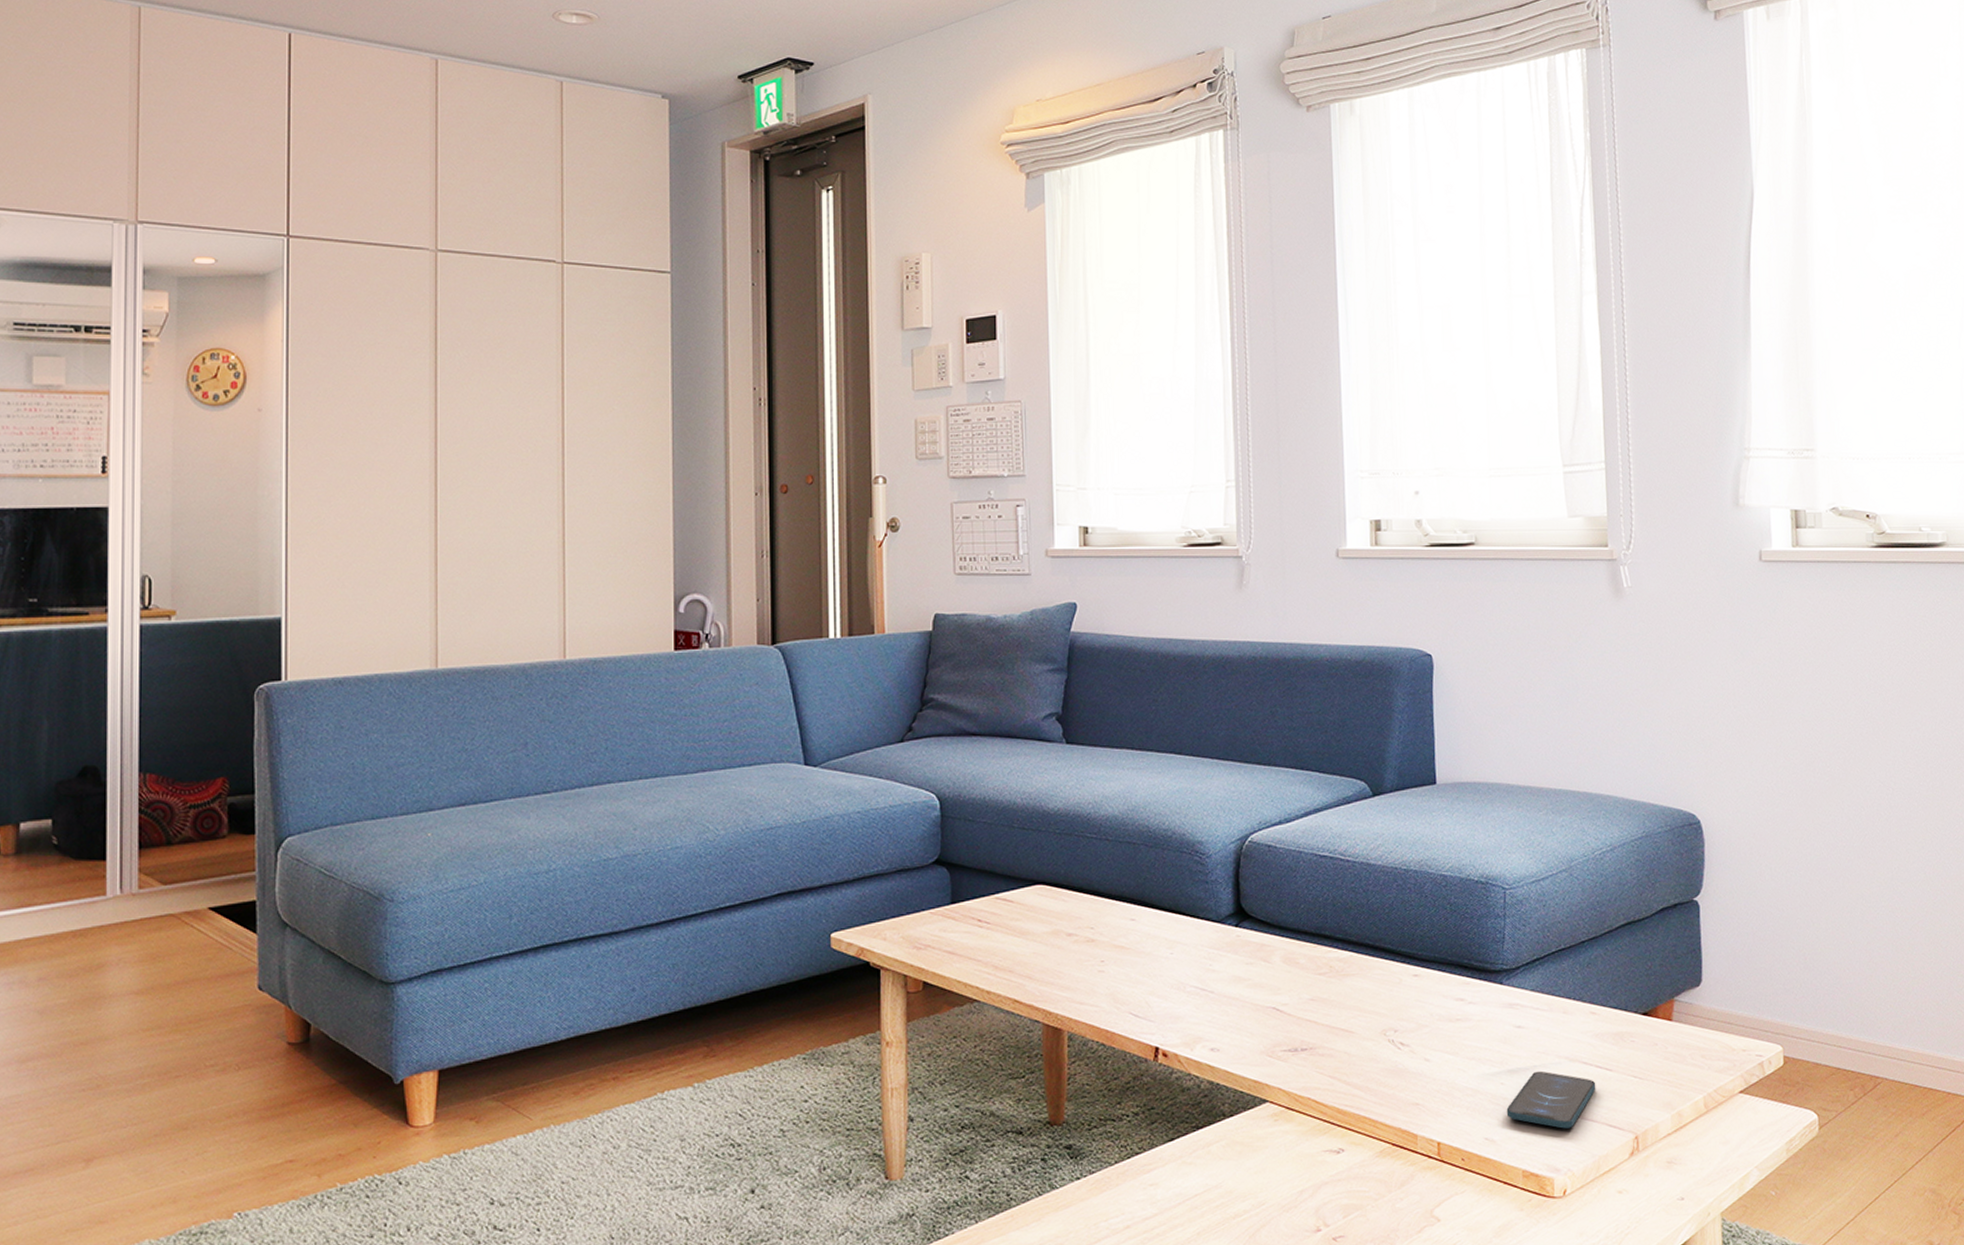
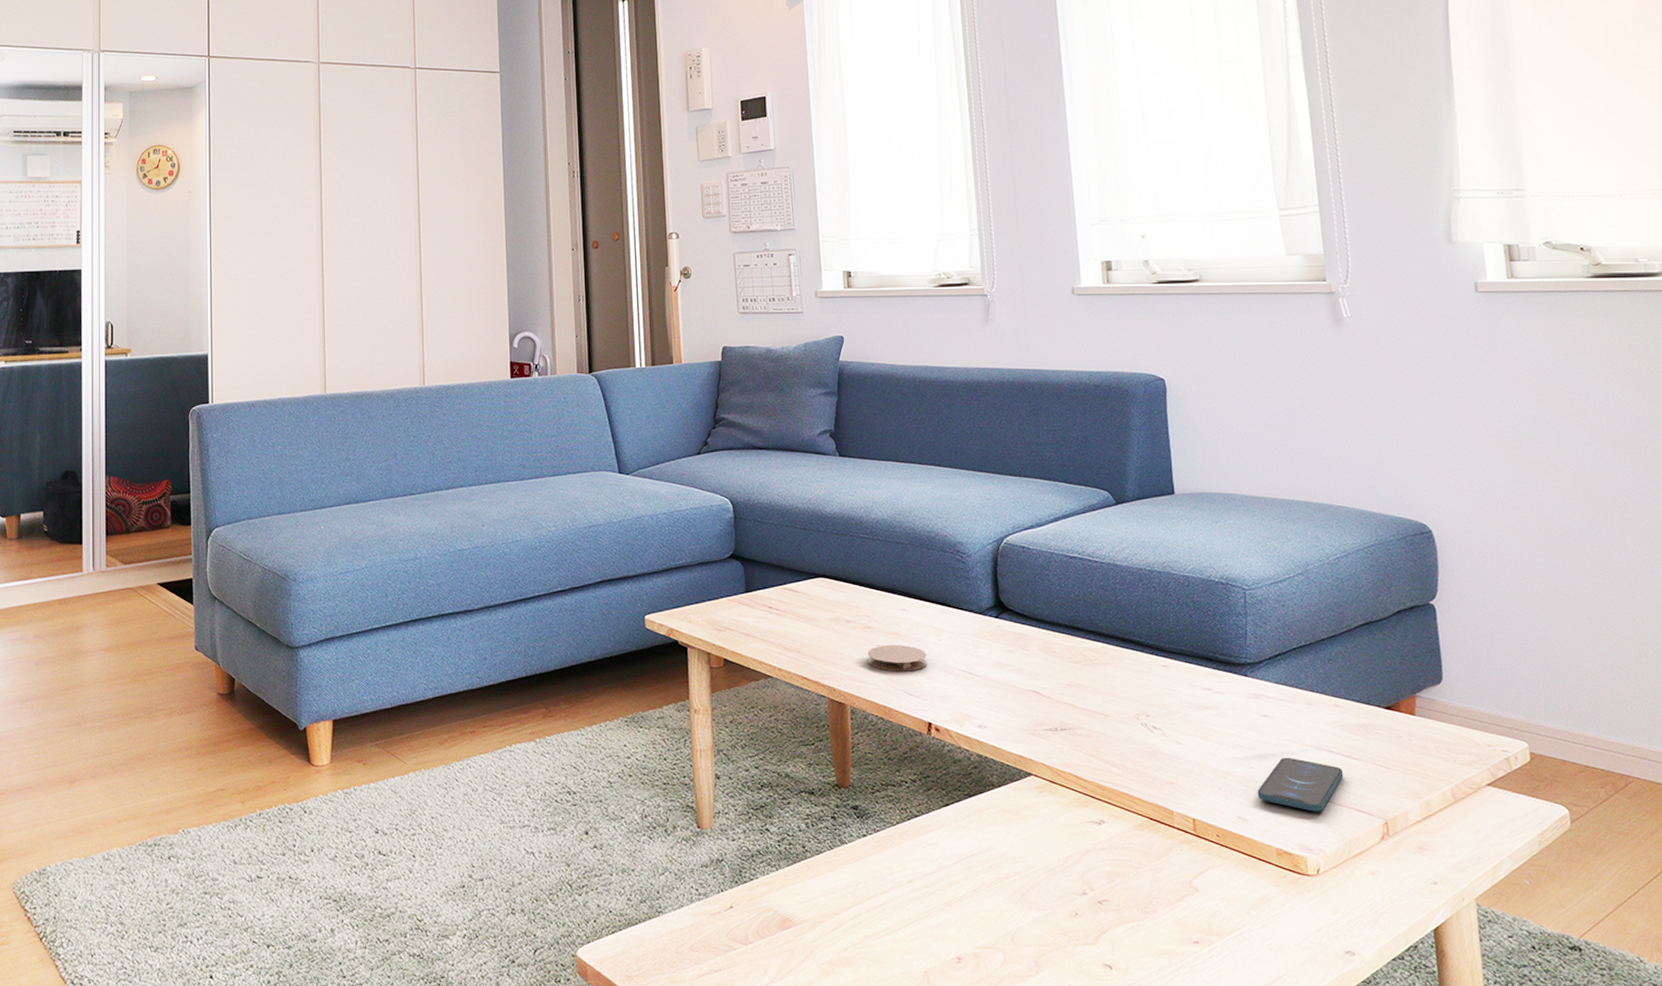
coaster: none [1090,959,1157,991] -> present [867,644,927,672]

